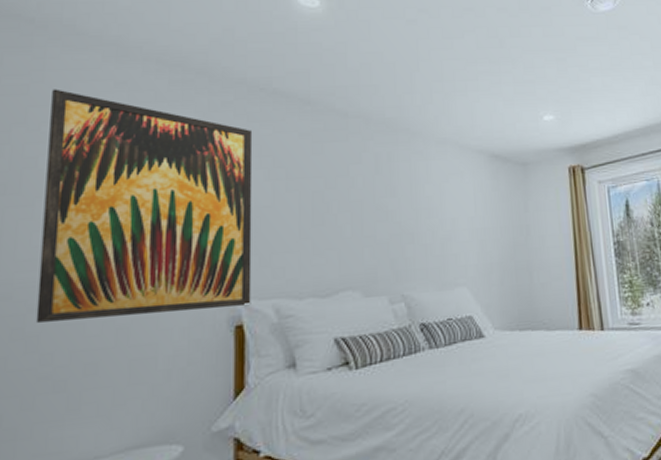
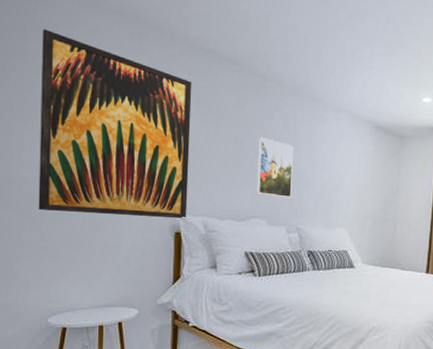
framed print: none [343,186,392,259] -> present [256,136,294,198]

